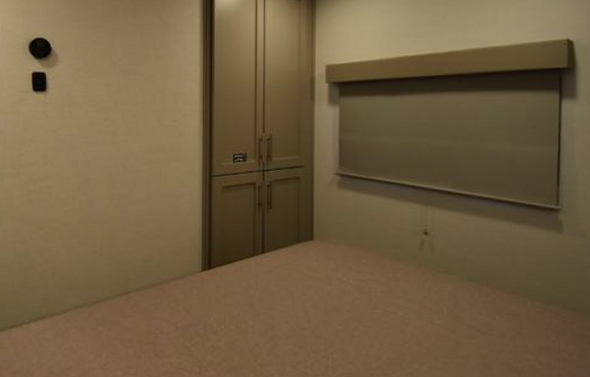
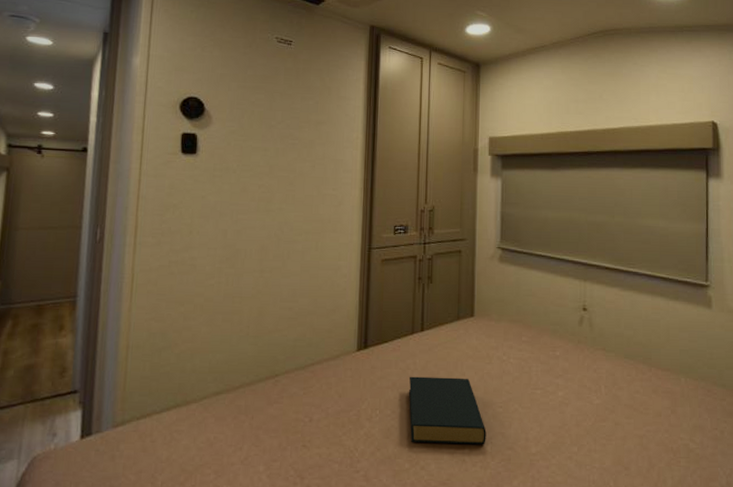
hardback book: none [252,295,327,360] -> present [409,376,486,445]

